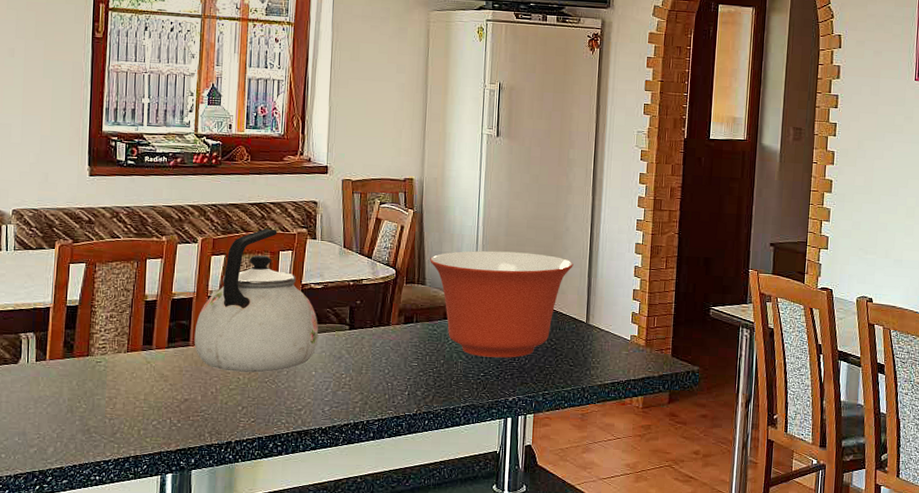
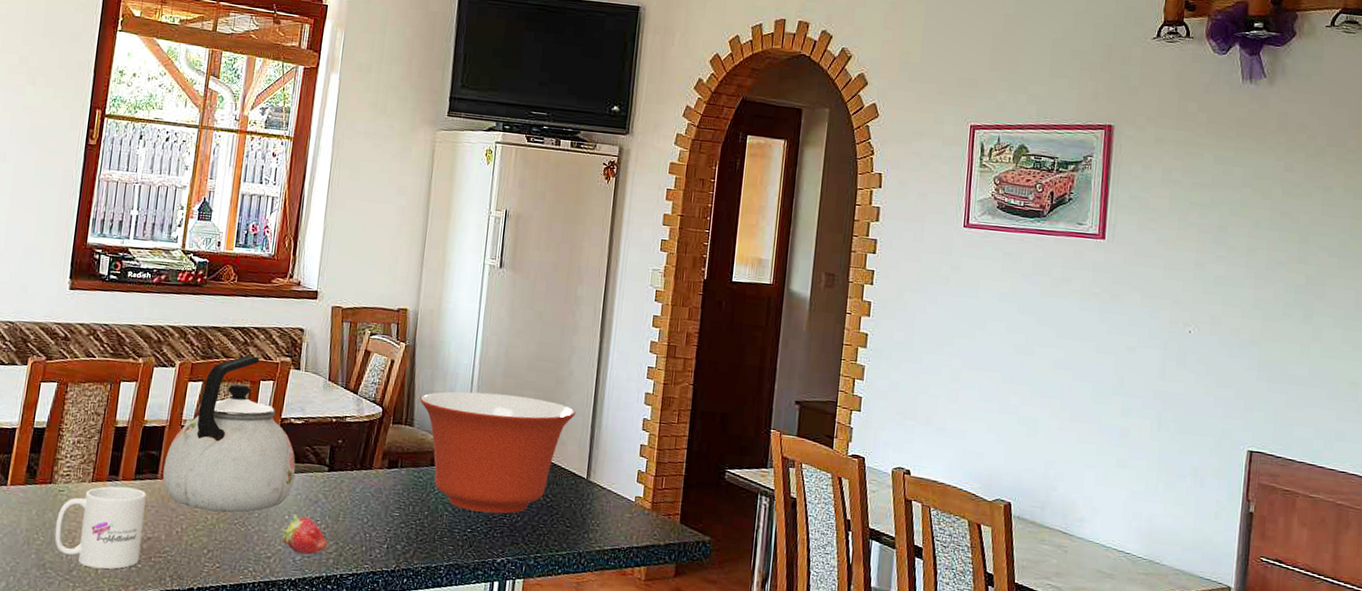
mug: none [96,355,180,430] -> present [54,486,146,569]
fruit: none [309,370,353,405] -> present [281,515,328,555]

